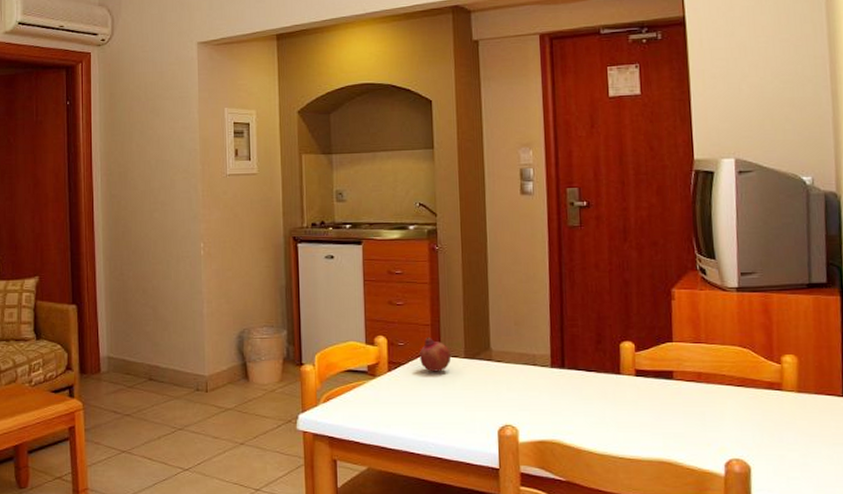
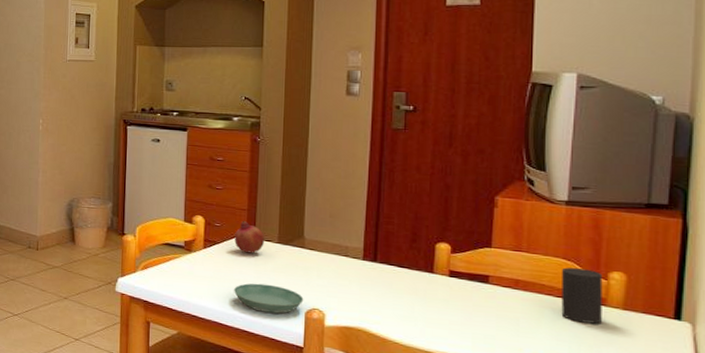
saucer: none [423,404,496,435] -> present [234,283,304,314]
cup: none [739,355,780,410] -> present [561,267,603,324]

